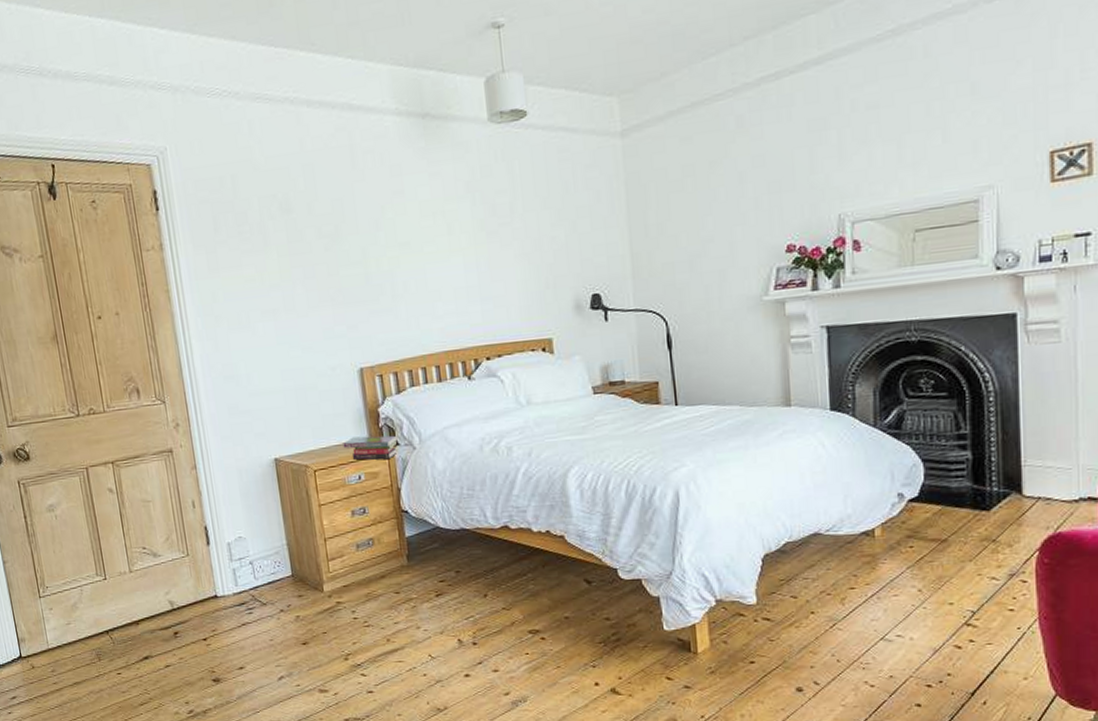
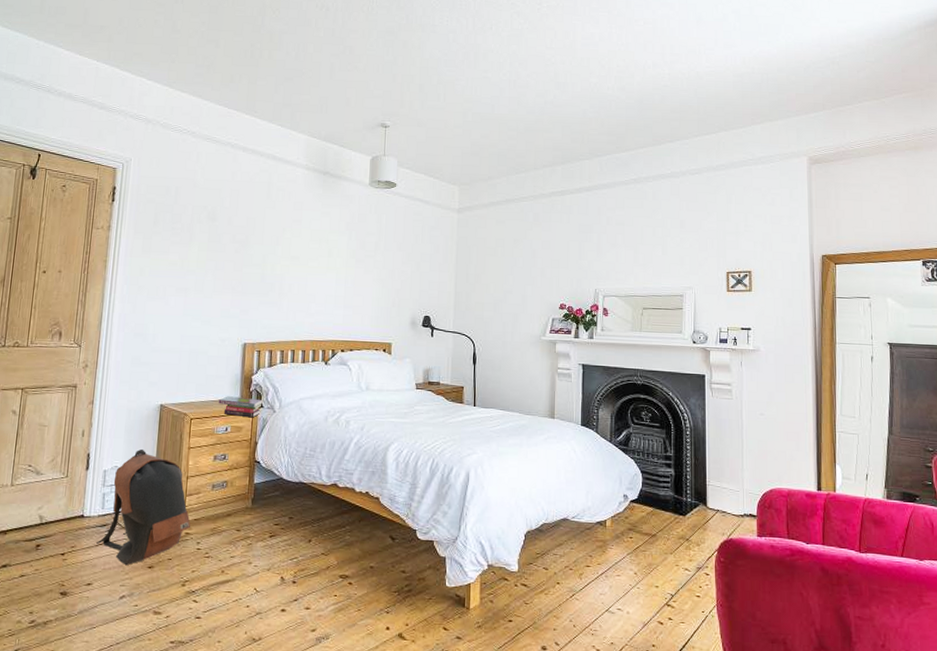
backpack: none [238,514,340,643] -> present [96,450,190,565]

